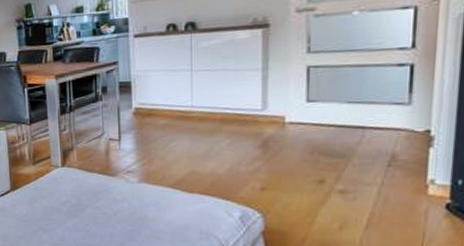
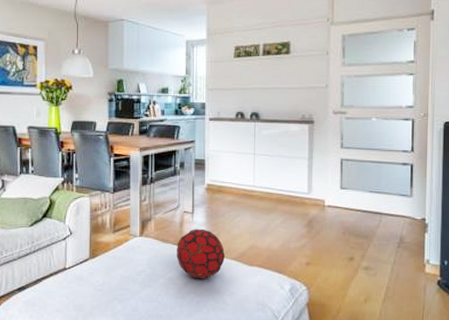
decorative orb: none [103,156,159,209] -> present [177,229,225,280]

